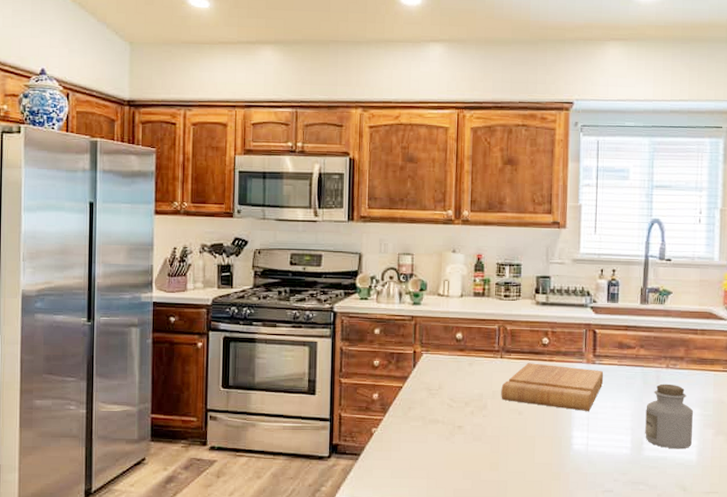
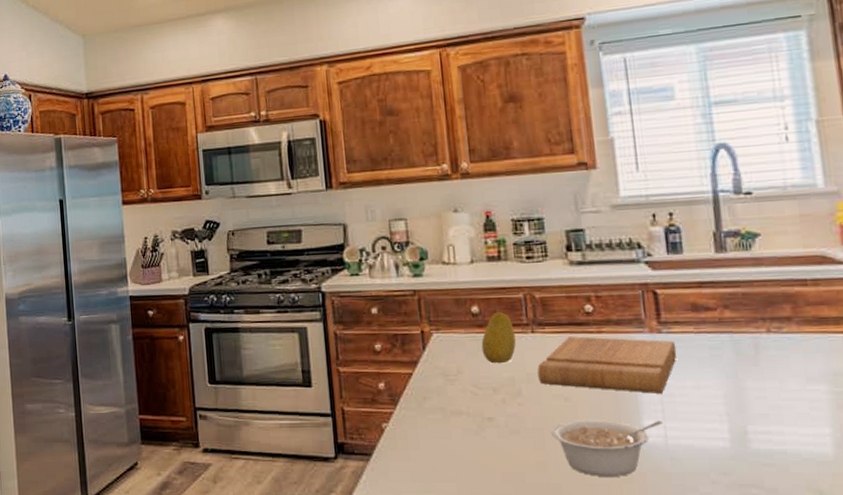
fruit: none [460,339,488,382] -> present [481,312,516,364]
legume: none [504,430,587,475] -> present [550,420,663,476]
jar: present [645,383,694,449] -> none [744,353,823,440]

